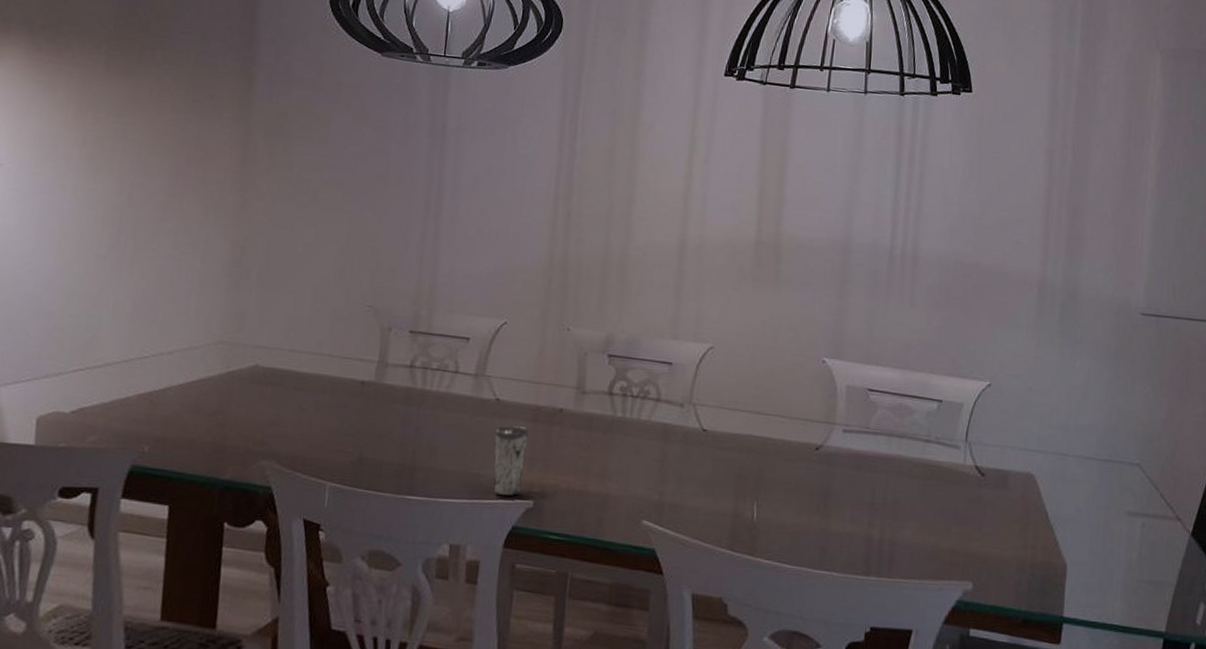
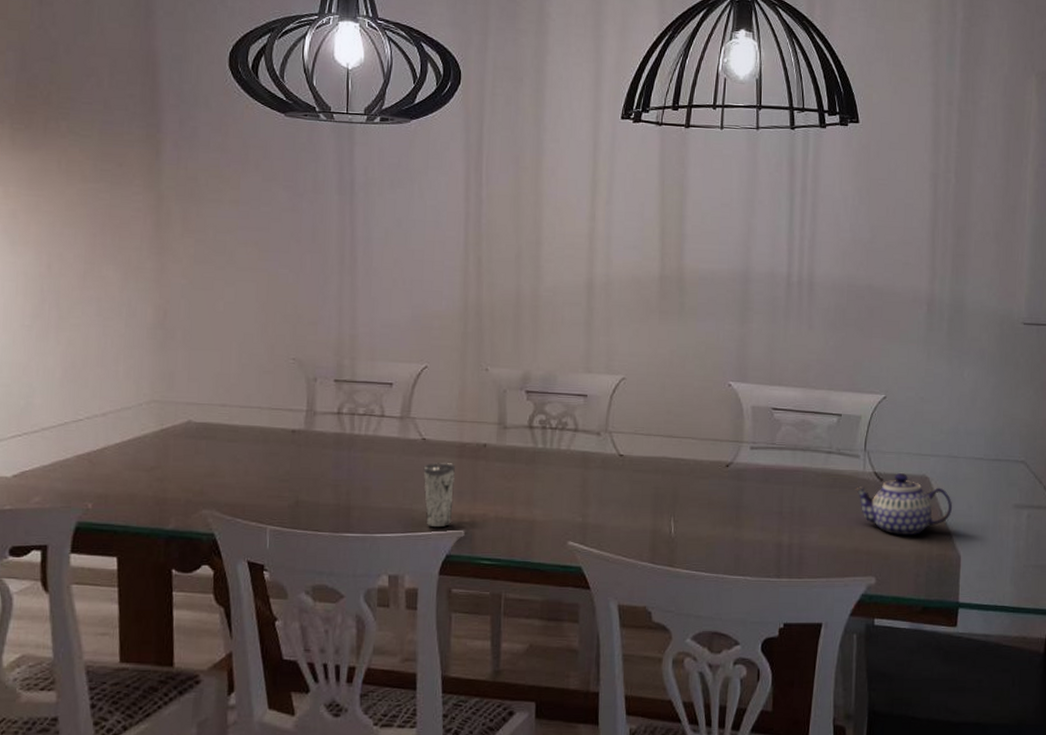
teapot: none [953,467,1059,538] -> present [855,472,952,535]

